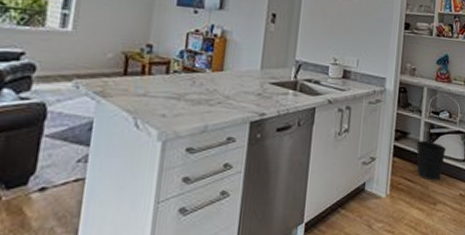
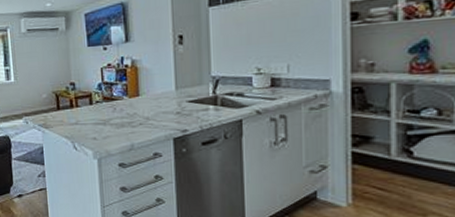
wastebasket: present [416,140,447,181] -> none [386,144,437,190]

